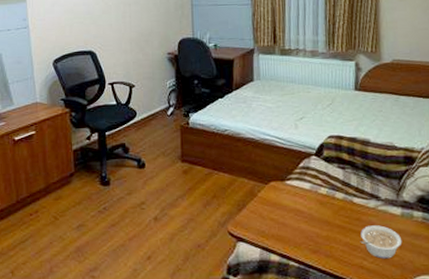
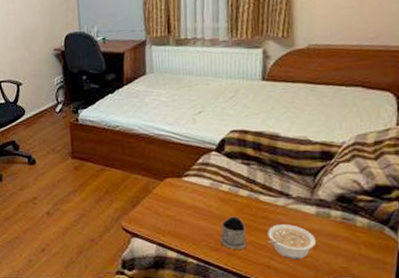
tea glass holder: none [319,219,342,251] -> present [220,216,246,249]

